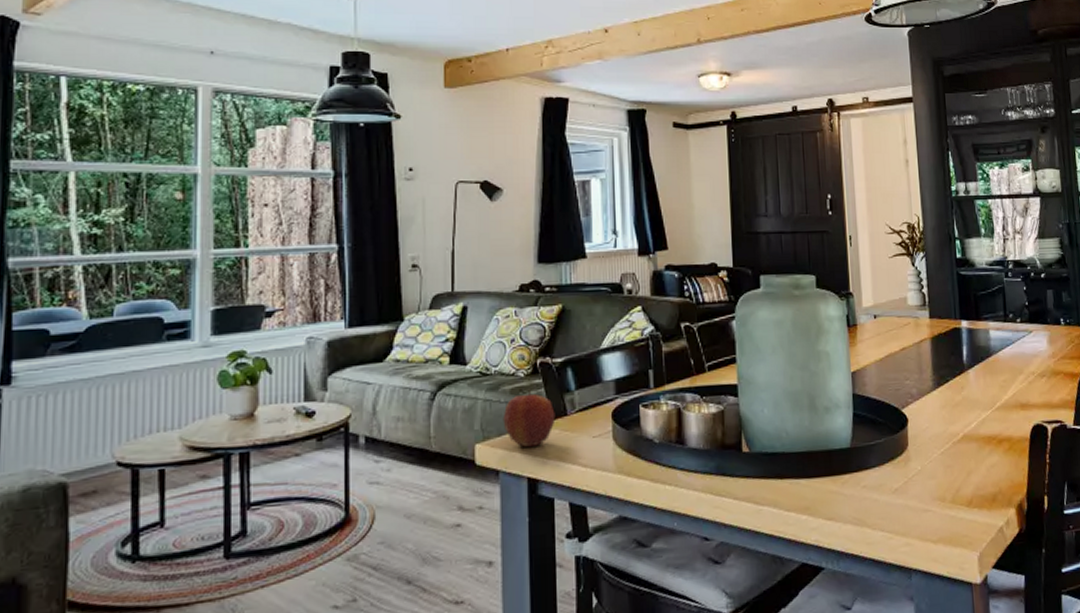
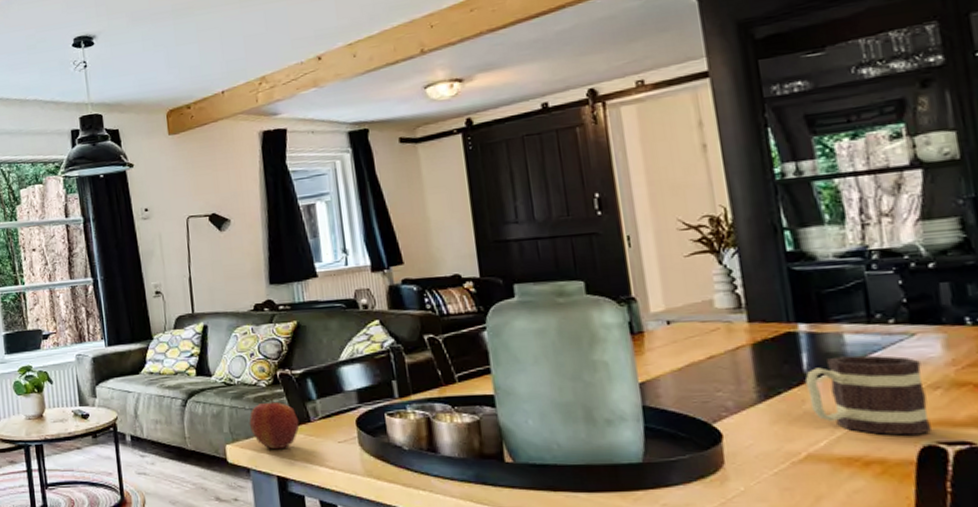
mug: none [965,348,1040,416] -> present [806,355,933,436]

